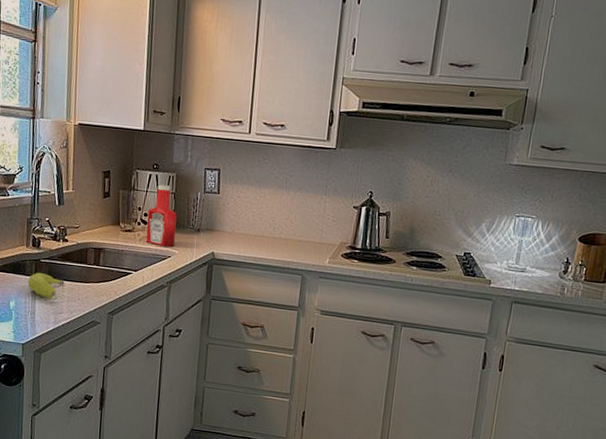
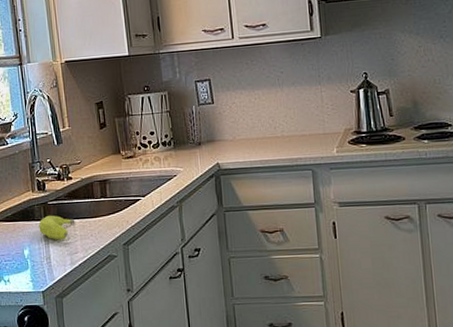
ketchup bottle: present [145,184,177,247] -> none [146,104,179,167]

